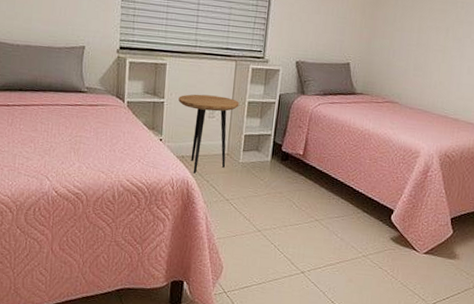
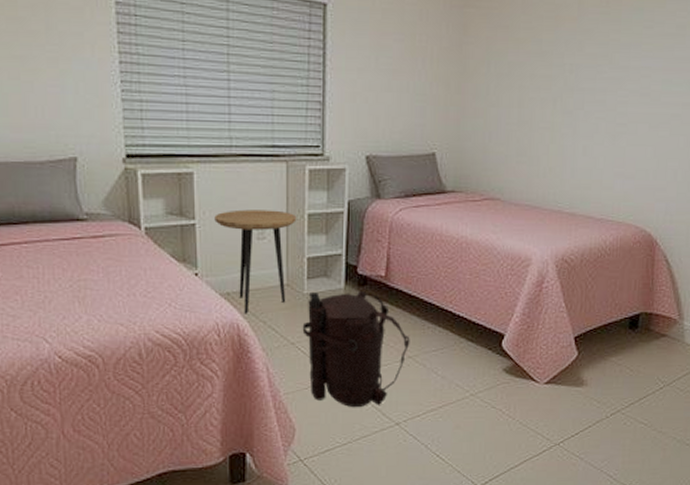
backpack: none [235,162,318,256] -> present [302,290,410,408]

